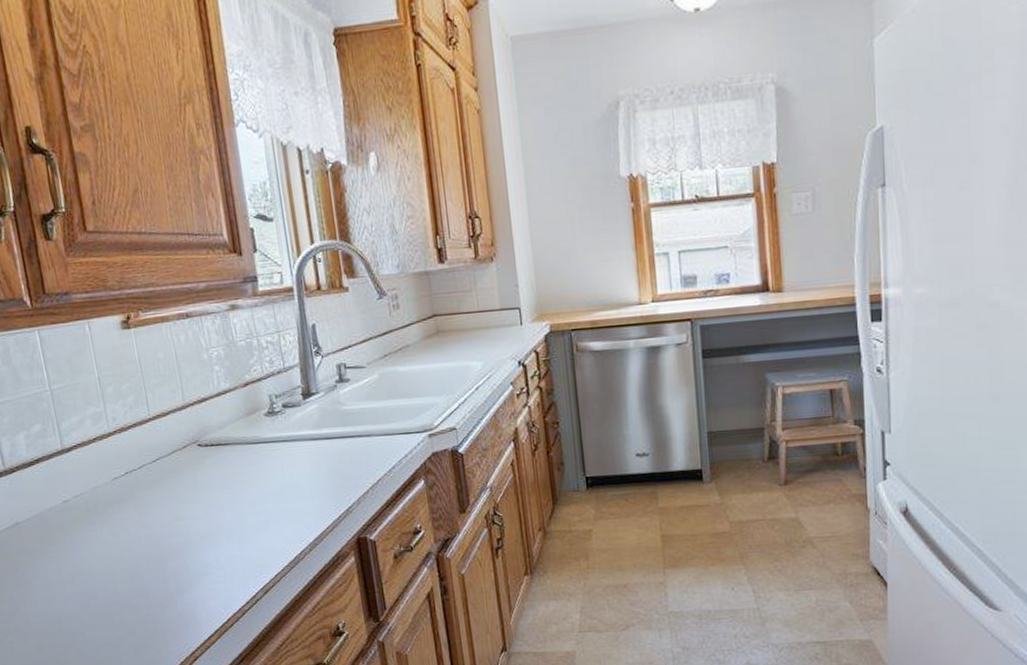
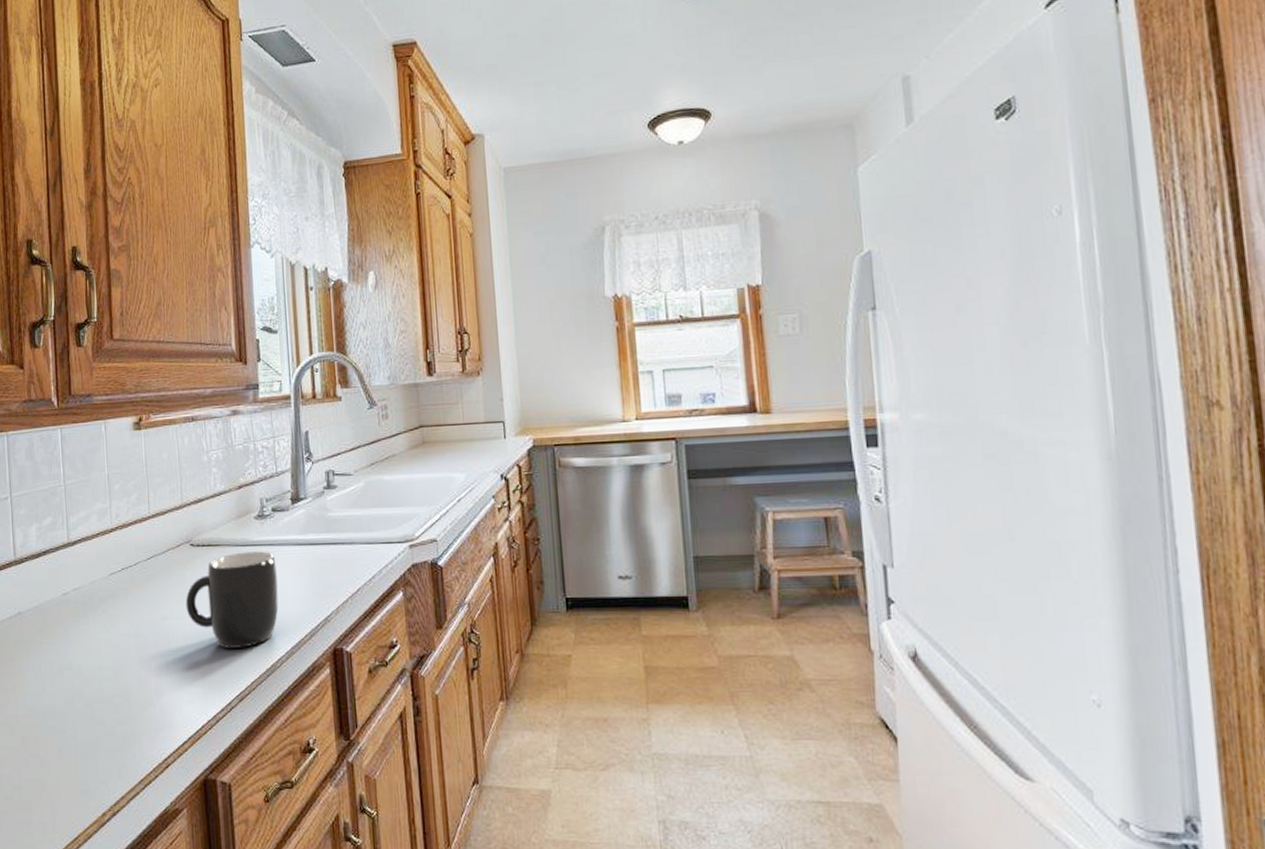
mug: none [198,447,298,545] -> present [185,551,279,648]

